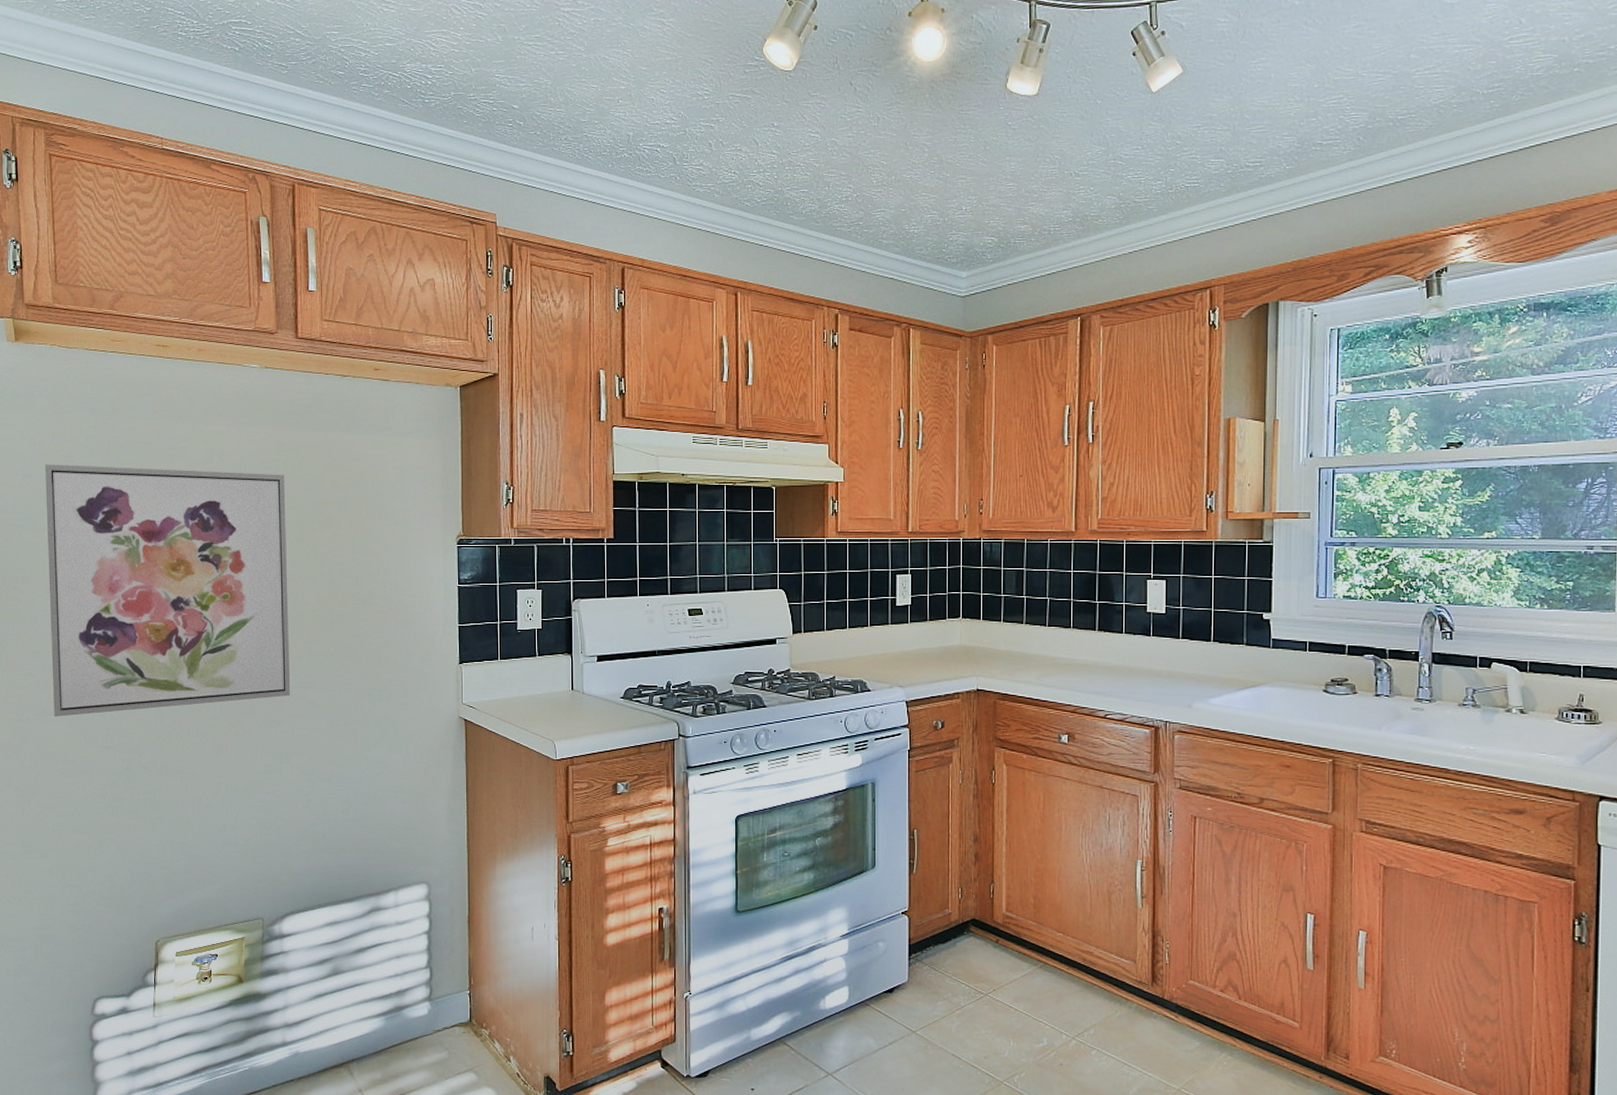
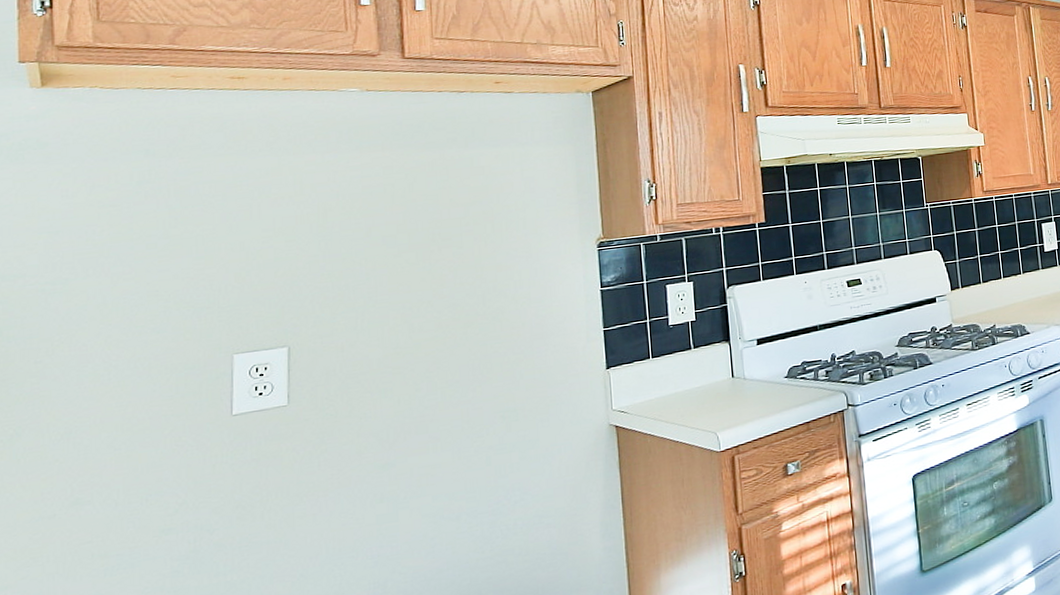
wall art: present [45,464,291,717] -> none [81,198,407,506]

